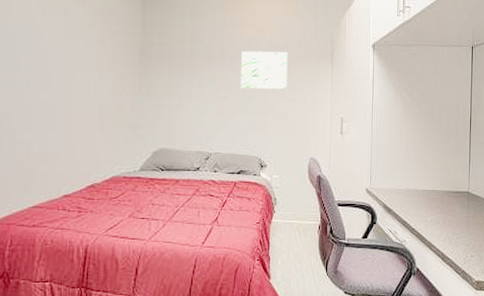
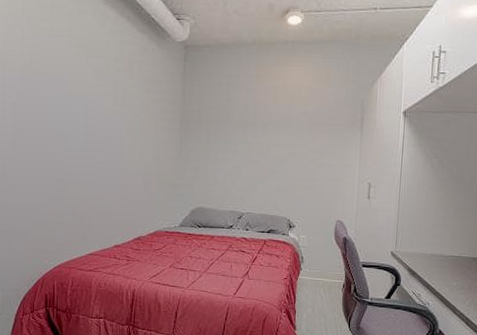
wall art: present [241,50,288,90] -> none [272,117,318,155]

